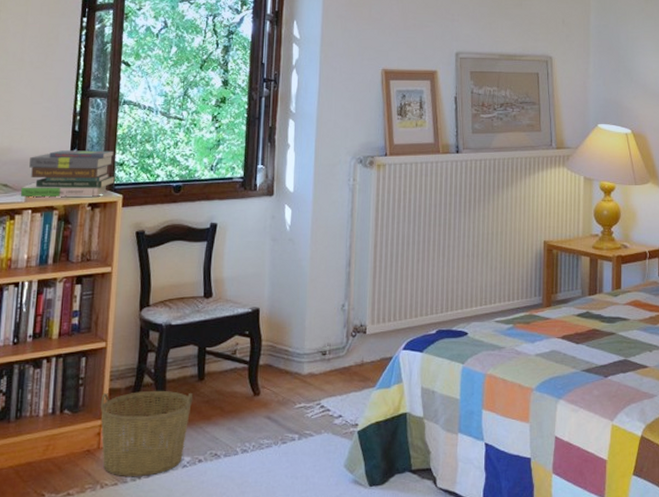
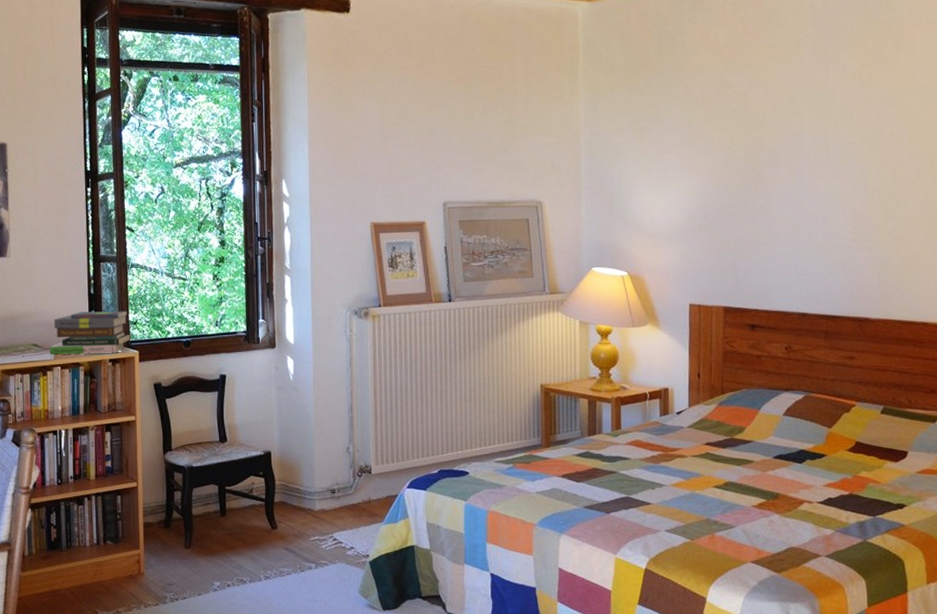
basket: present [100,390,193,476] -> none [137,524,218,598]

